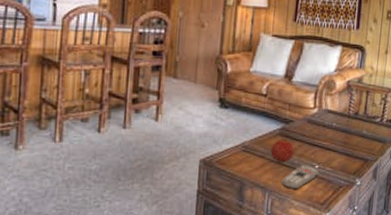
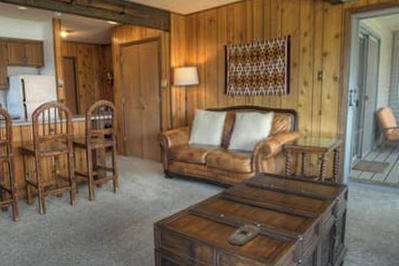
fruit: present [270,139,295,162] -> none [214,202,236,222]

